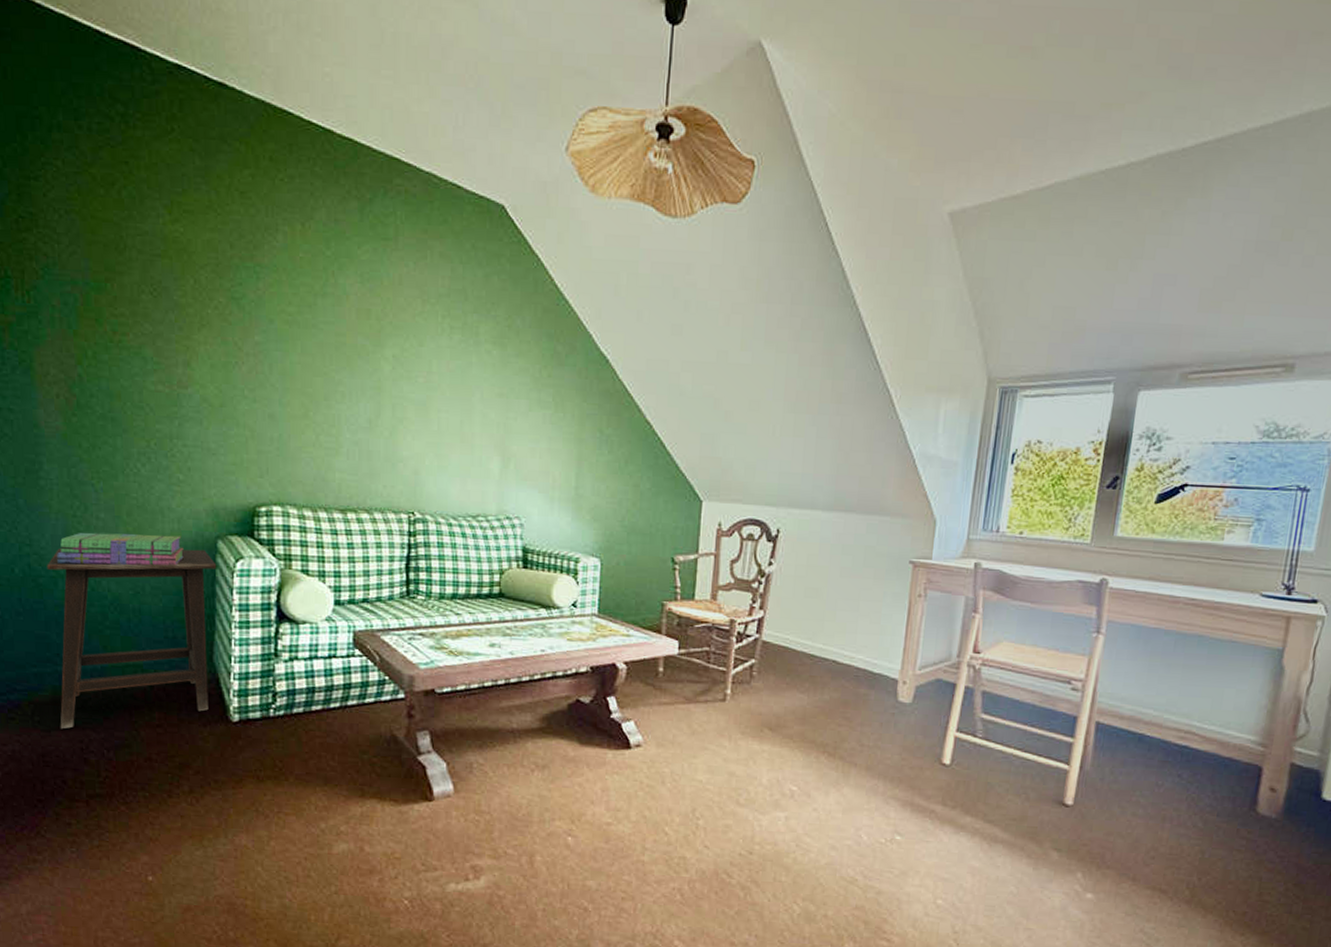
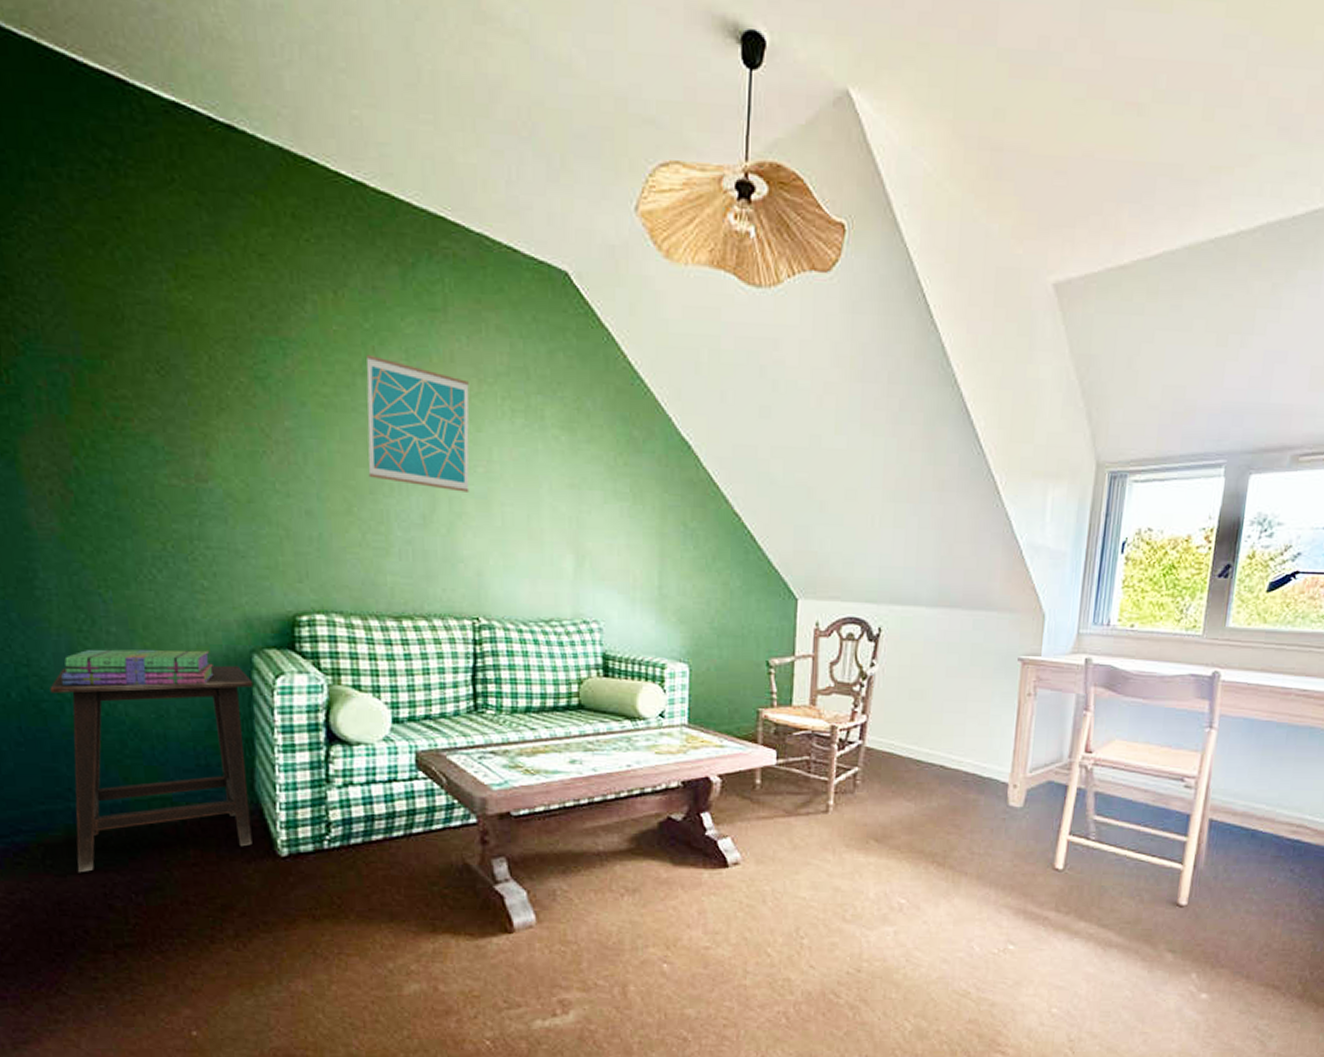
wall art: none [324,278,414,400] -> present [366,354,470,492]

